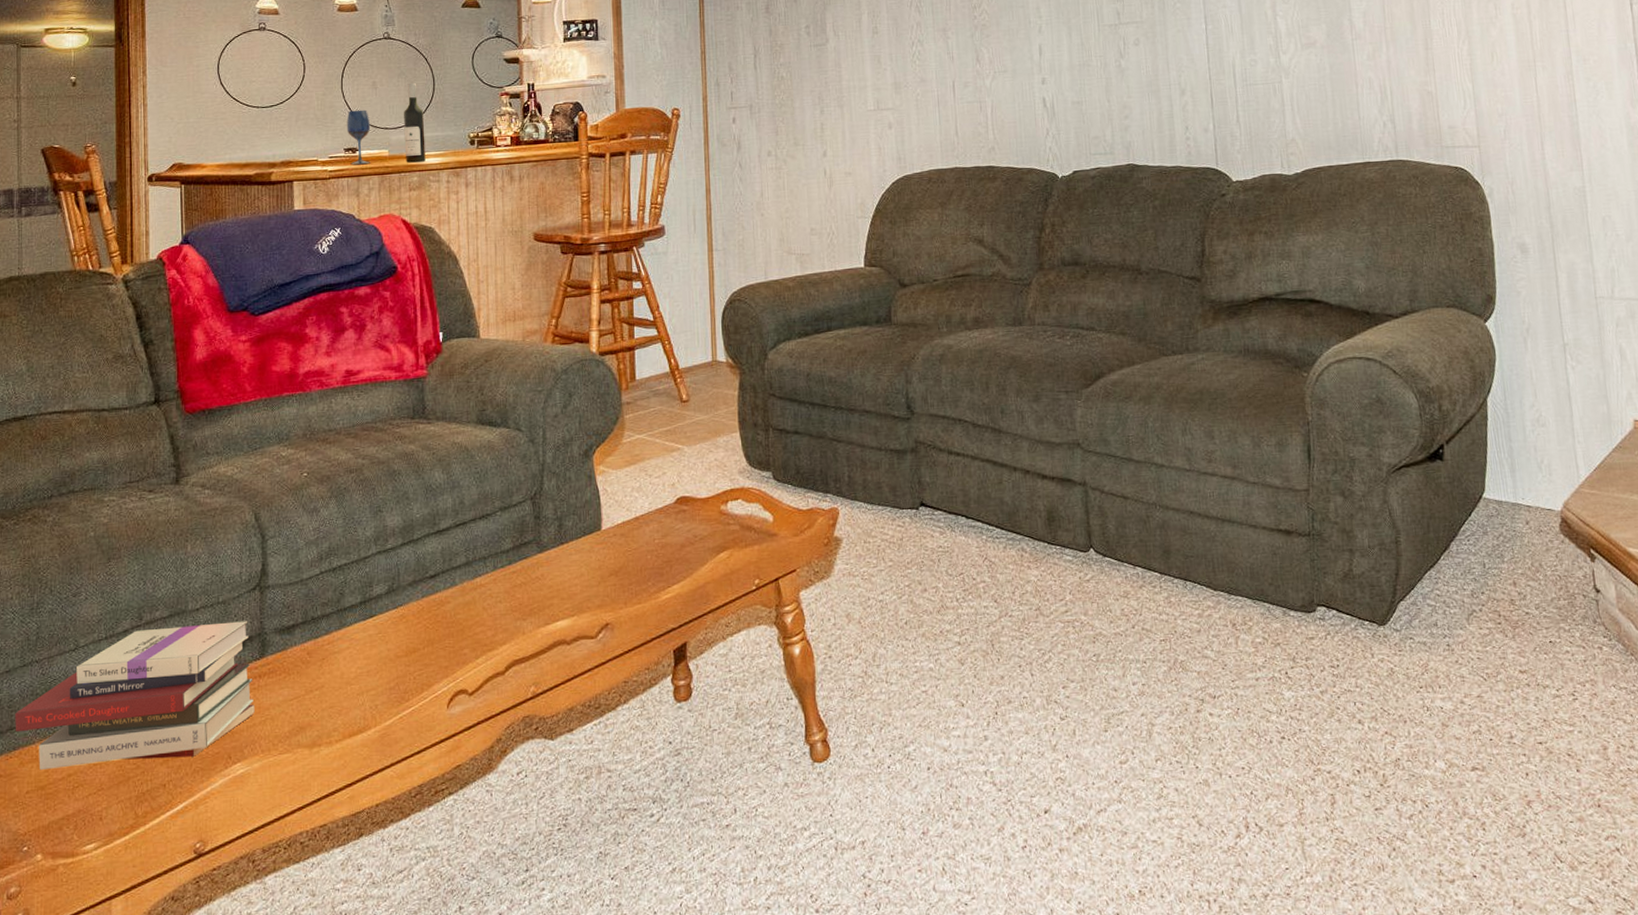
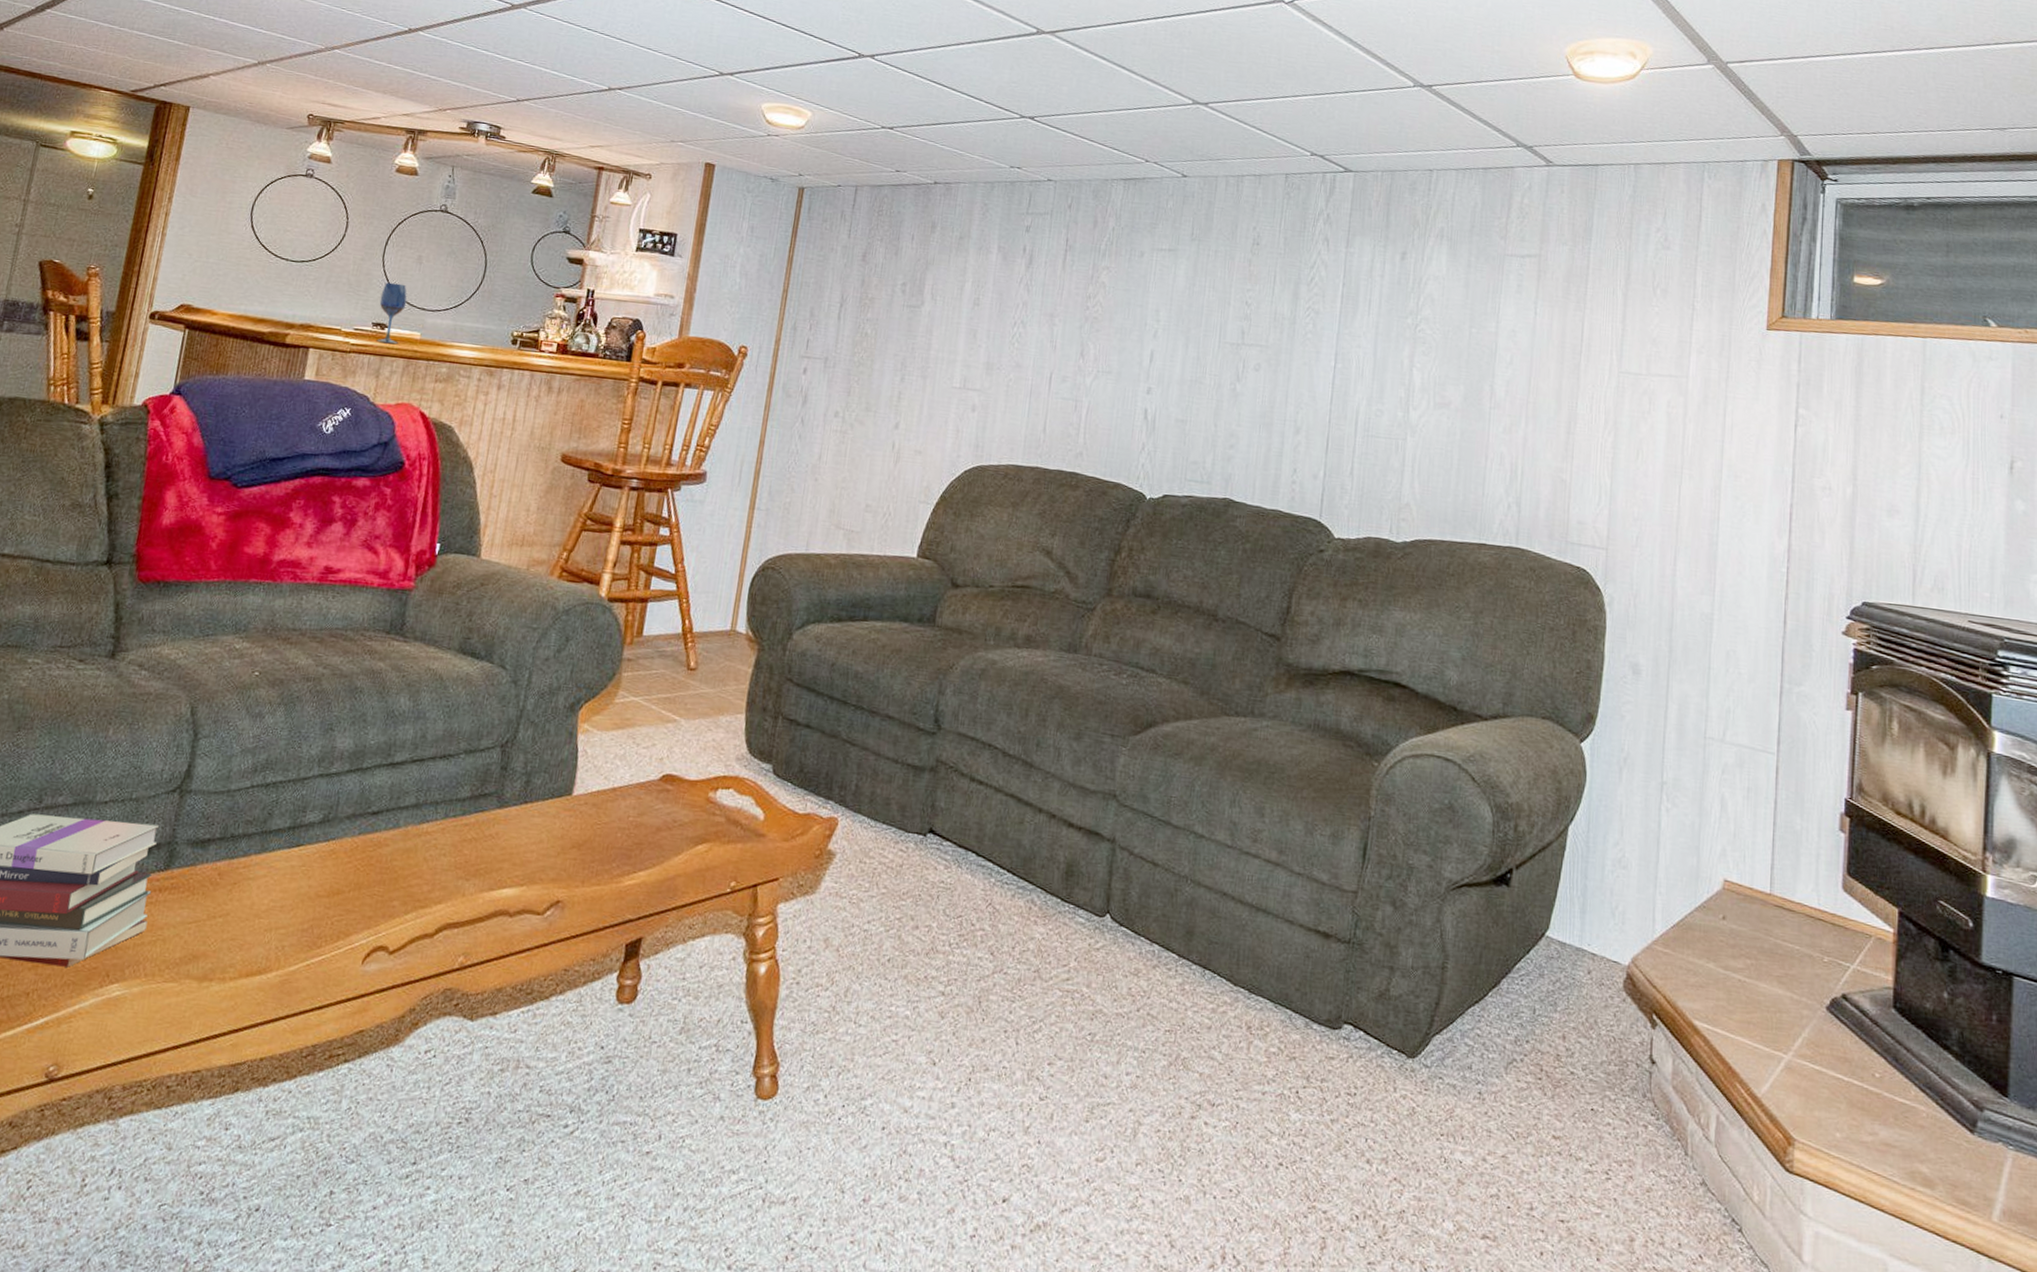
bottle: present [404,82,426,163] -> none [437,264,468,353]

